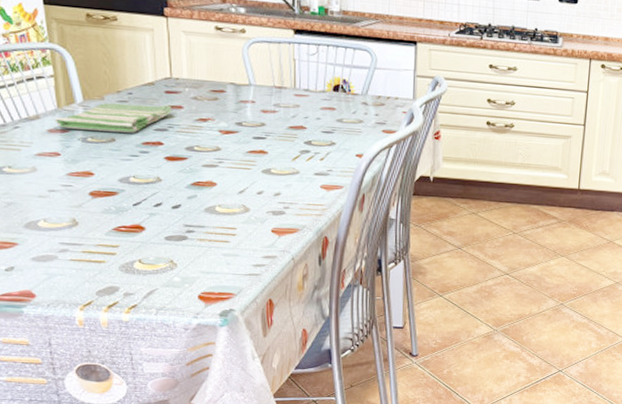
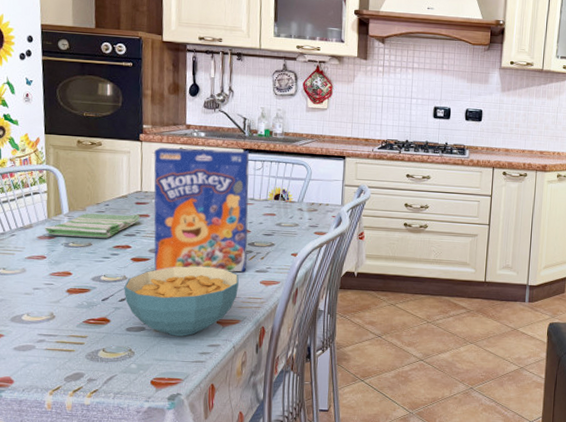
cereal bowl: none [159,167,295,247] -> present [124,266,239,336]
cereal box: none [184,25,304,175] -> present [154,147,249,273]

